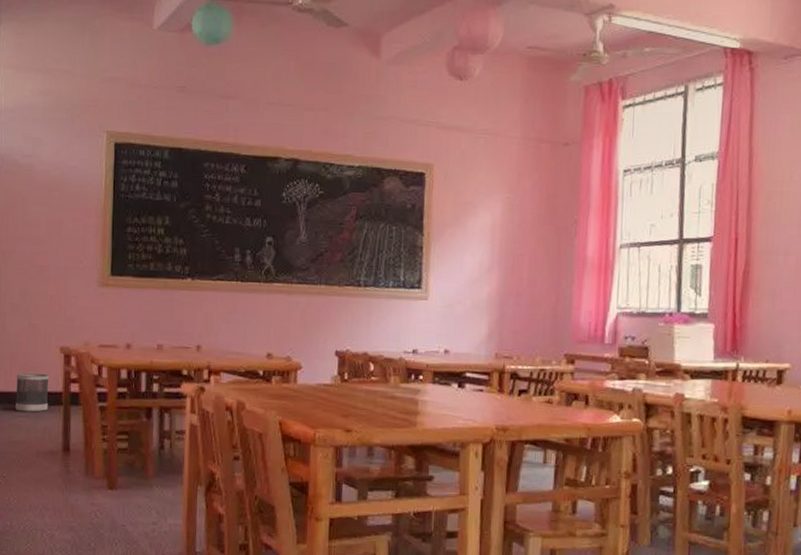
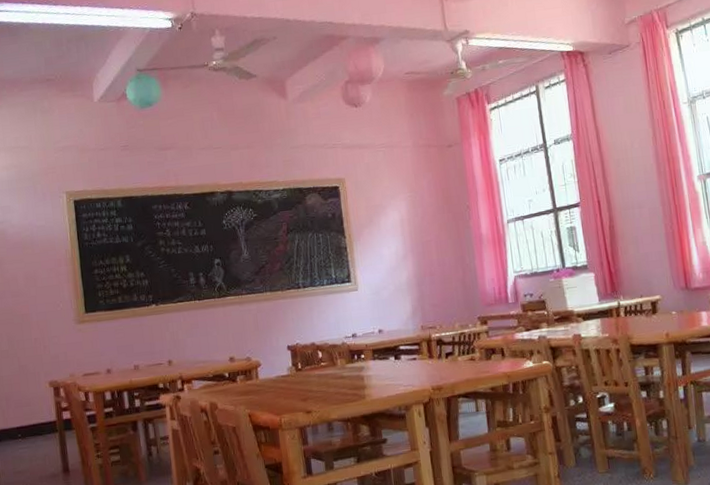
wastebasket: present [15,373,49,412] -> none [13,407,46,444]

